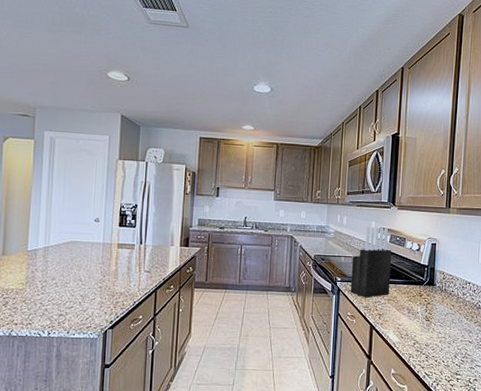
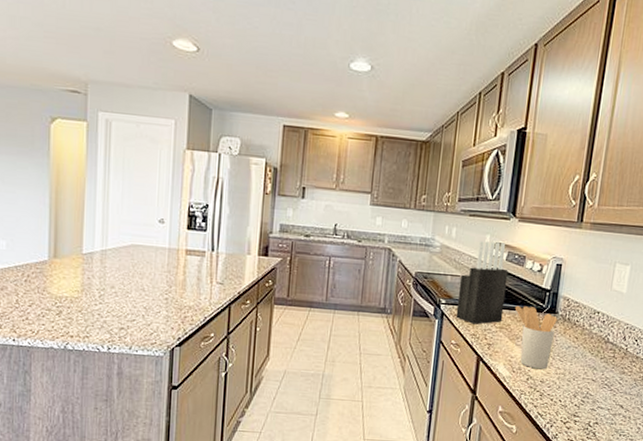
utensil holder: none [399,280,436,335] -> present [514,305,557,369]

